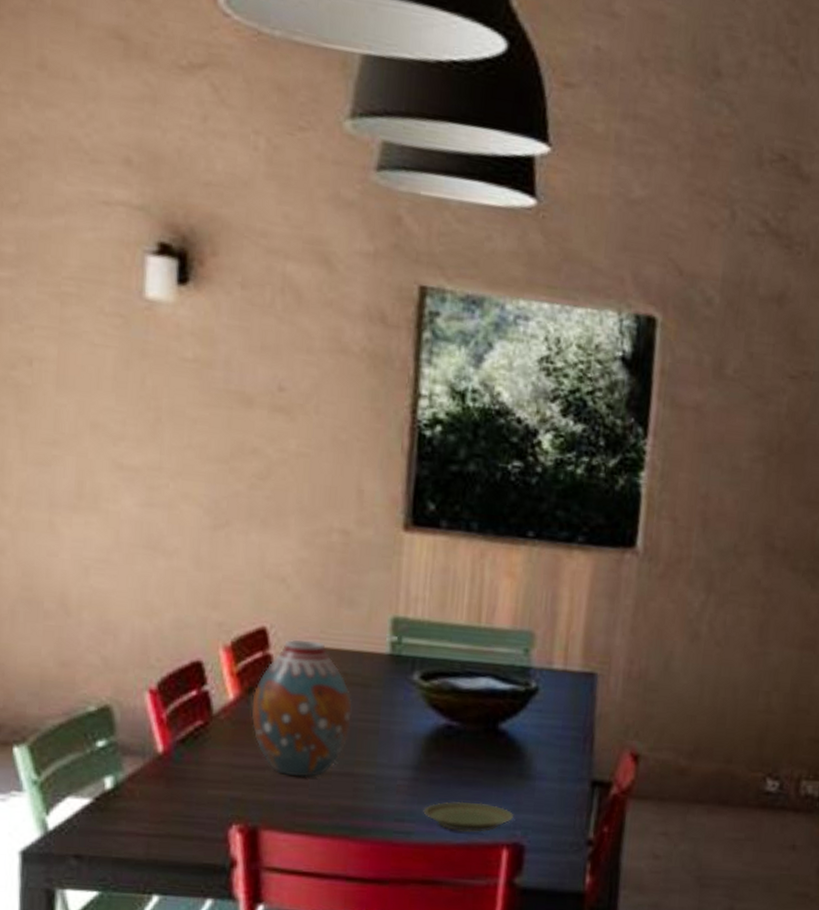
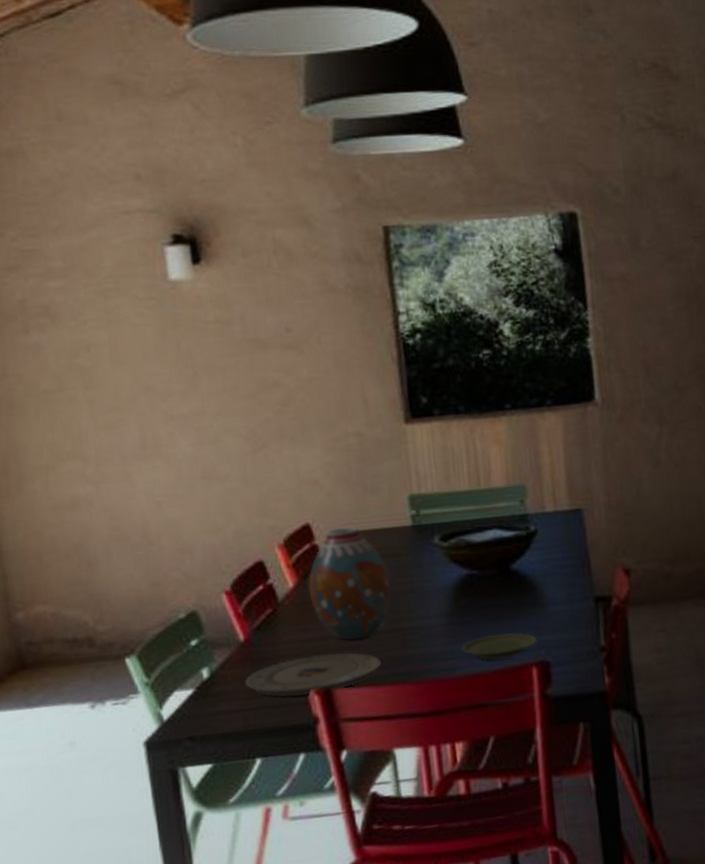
plate: none [155,785,324,832] -> present [245,652,382,697]

